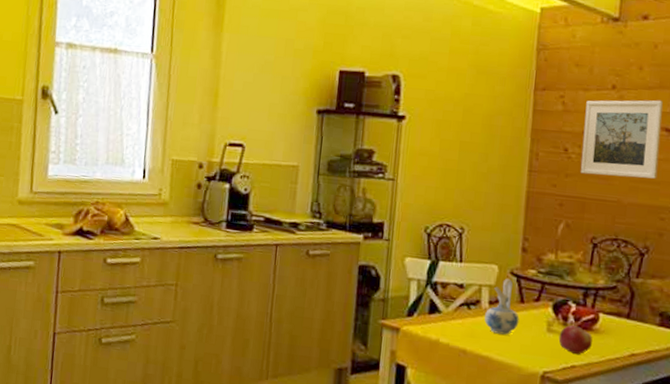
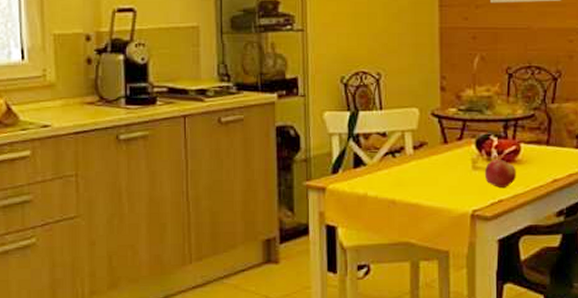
ceramic pitcher: present [484,279,519,335] -> none [411,121,444,179]

